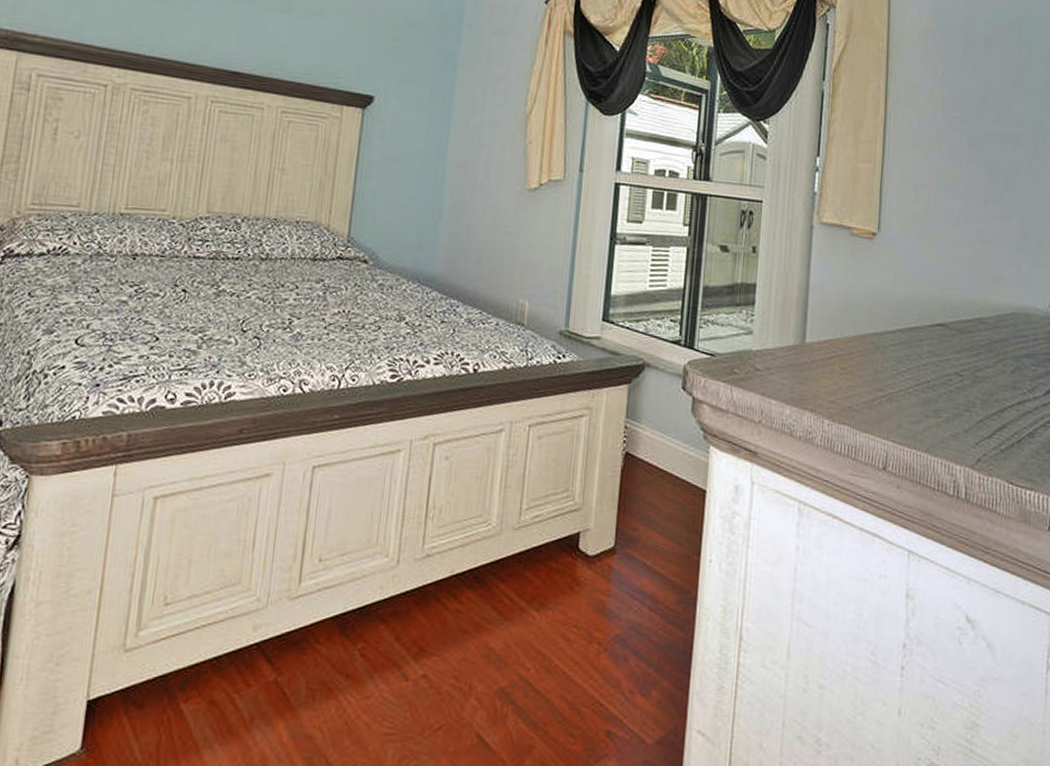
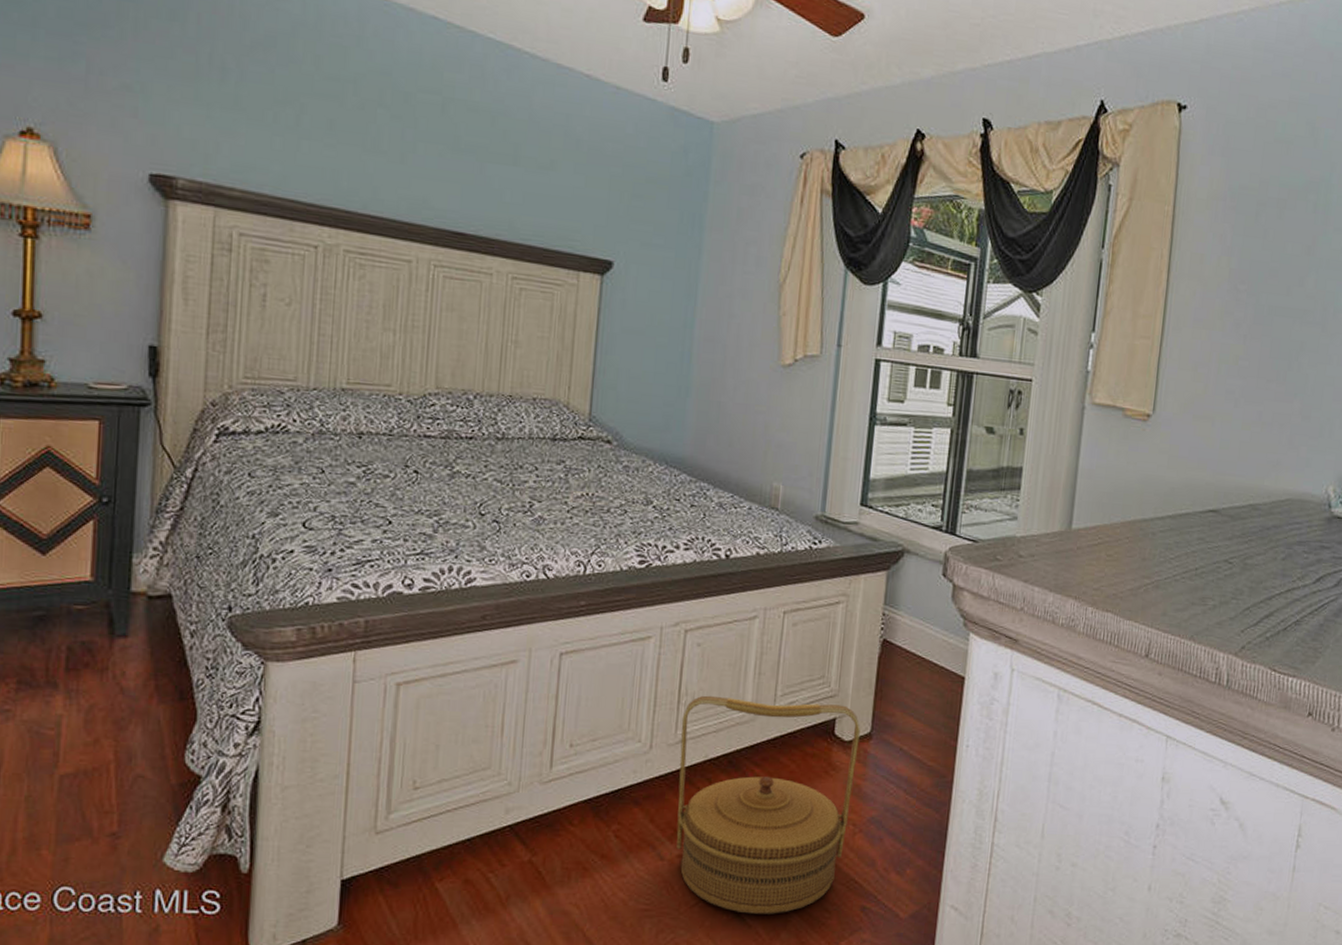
woven basket: none [421,509,604,739] -> present [676,695,860,914]

